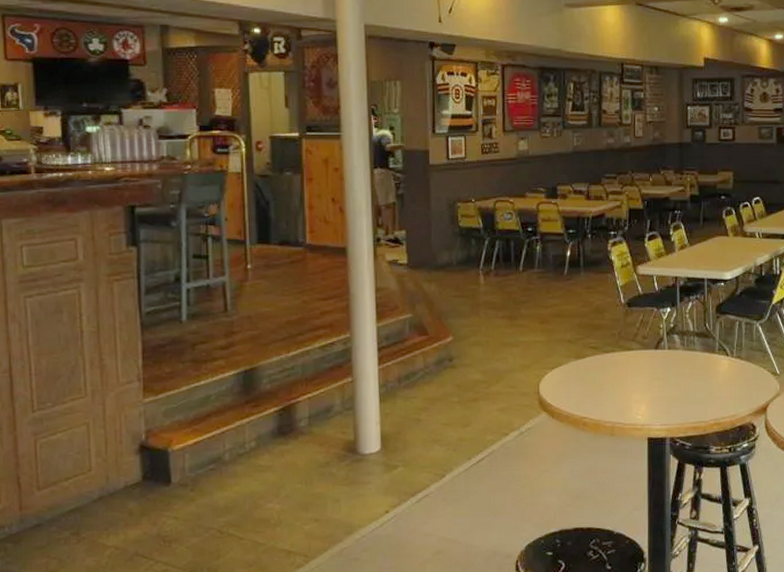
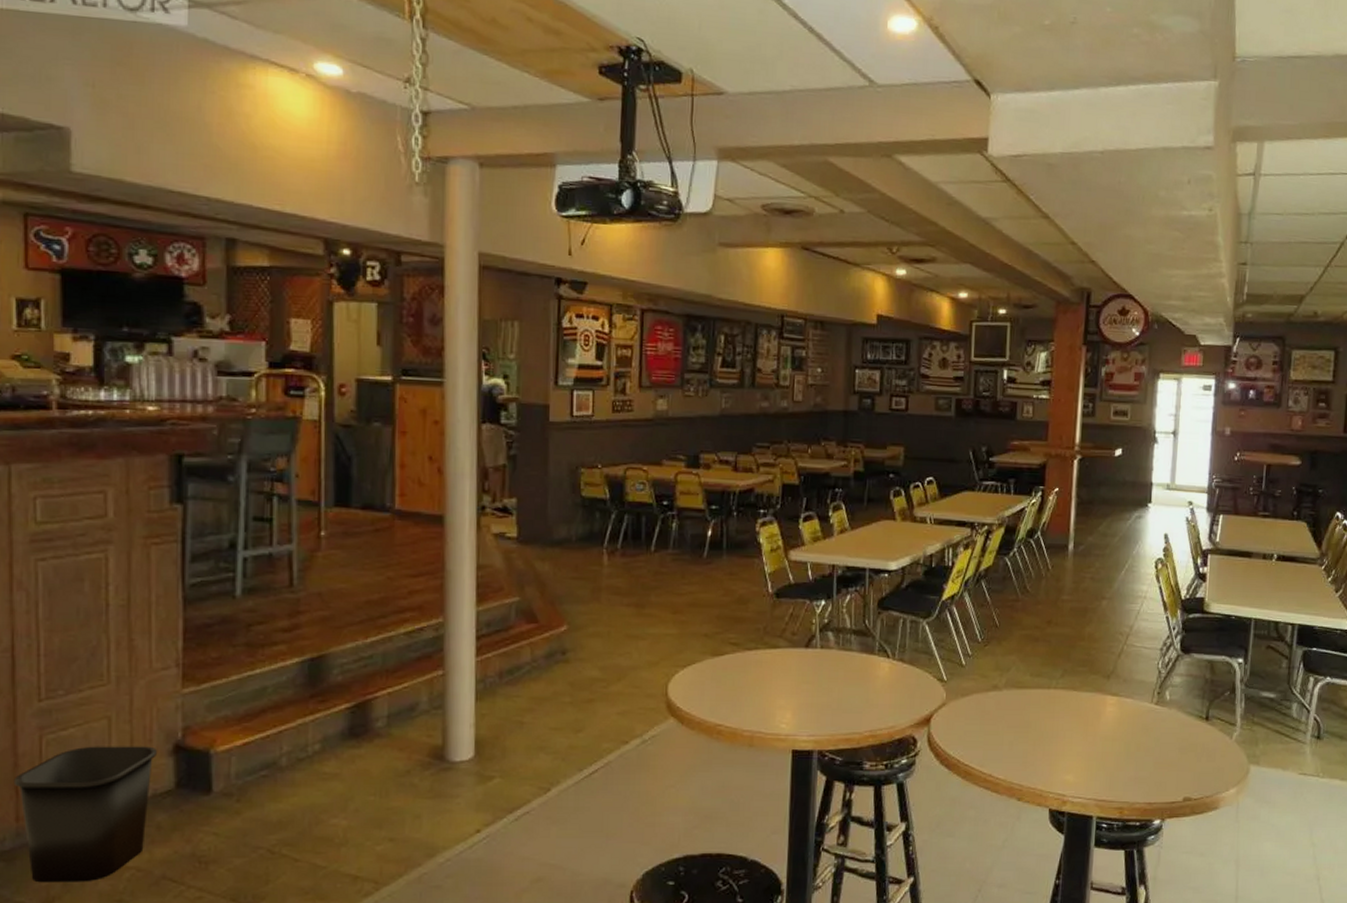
waste bin: none [16,447,126,560] -> present [13,746,157,883]

